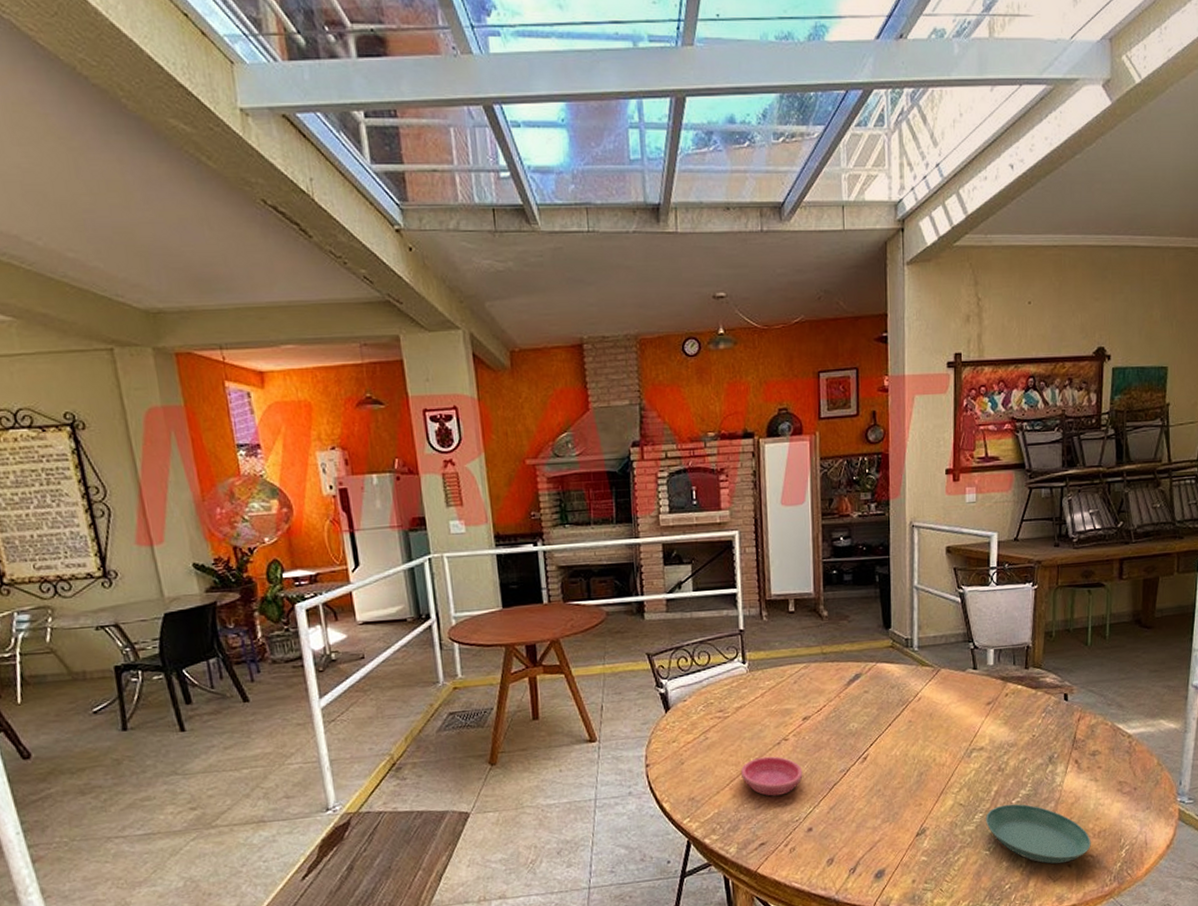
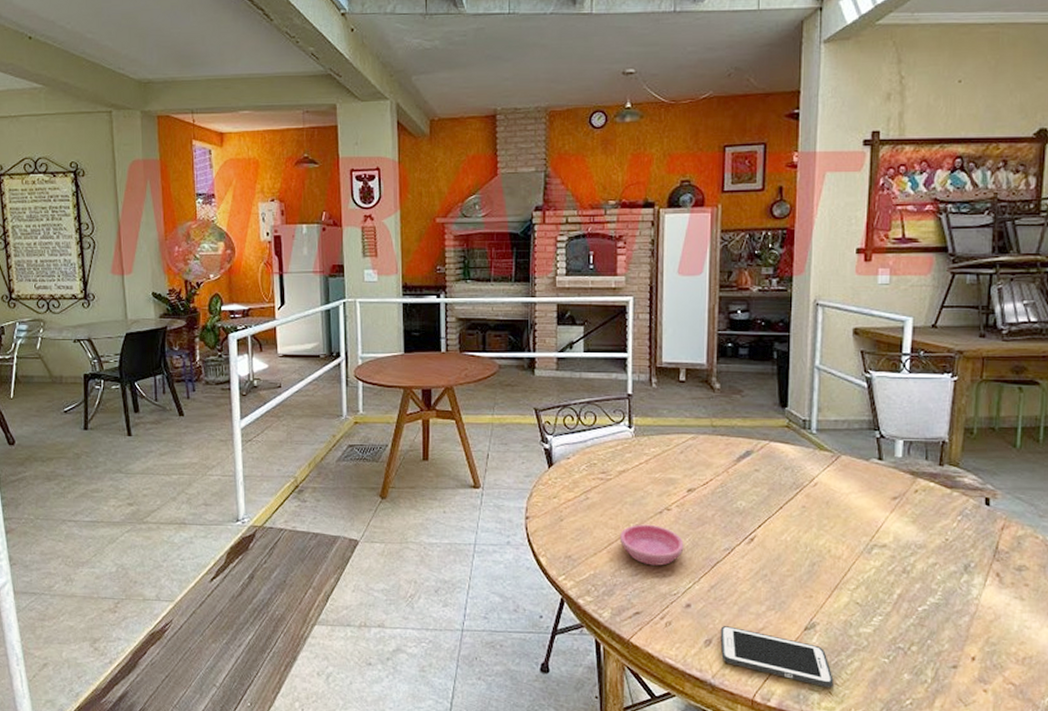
cell phone: none [841,843,944,886] -> present [720,626,834,687]
saucer: present [986,804,1091,864] -> none [886,610,1013,687]

